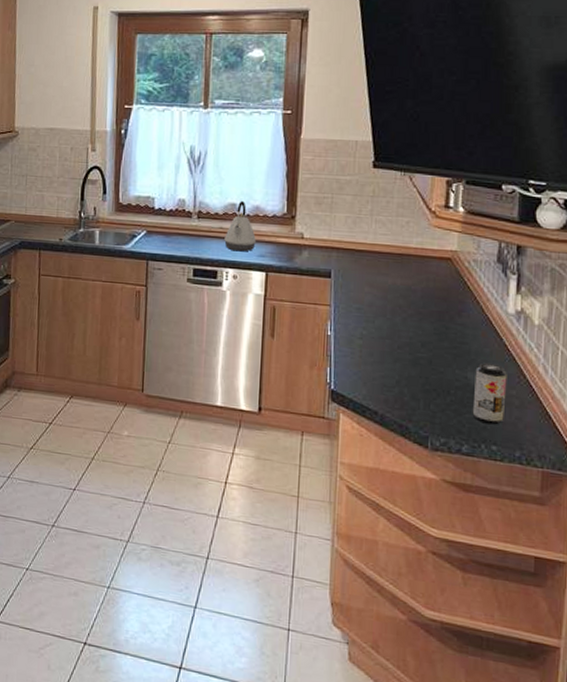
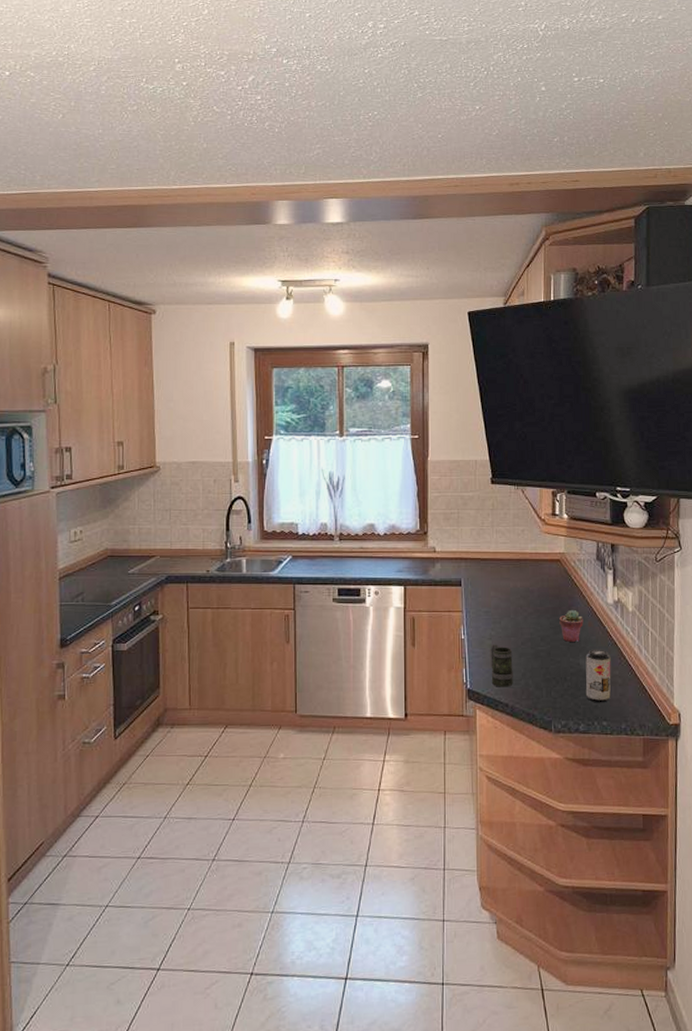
kettle: present [224,201,256,252] -> none [365,521,394,569]
mug: none [359,345,387,394] -> present [491,644,513,687]
potted succulent: none [445,315,476,353] -> present [559,609,583,642]

